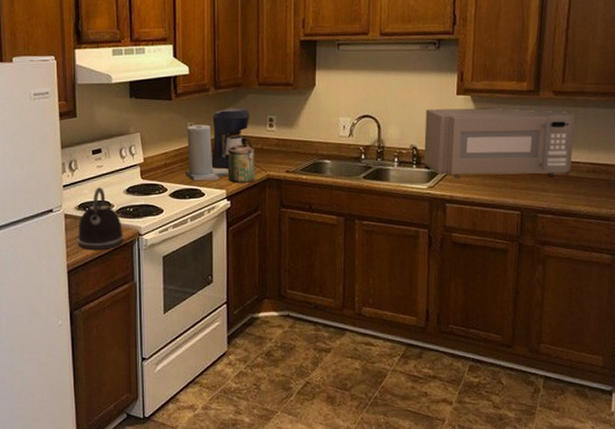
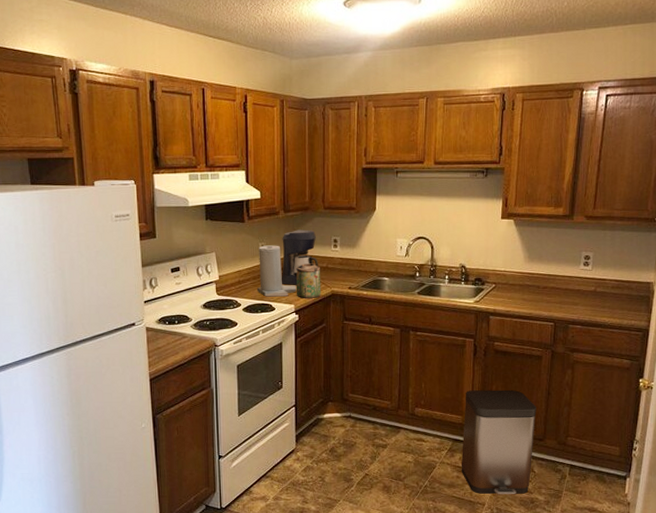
kettle: present [77,187,124,251] -> none [158,302,201,360]
pedal bin: none [416,287,503,410] -> present [461,389,537,495]
microwave: present [423,107,576,178] -> none [471,230,604,293]

